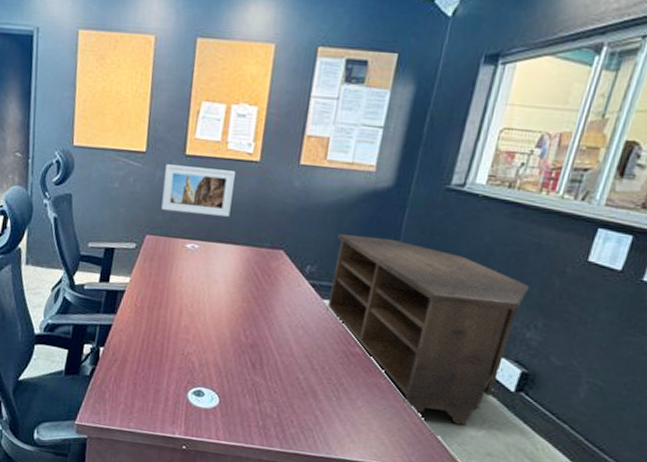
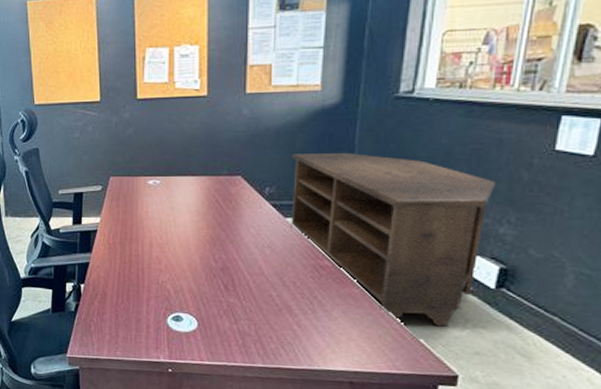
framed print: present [161,164,235,217] -> none [120,108,185,153]

